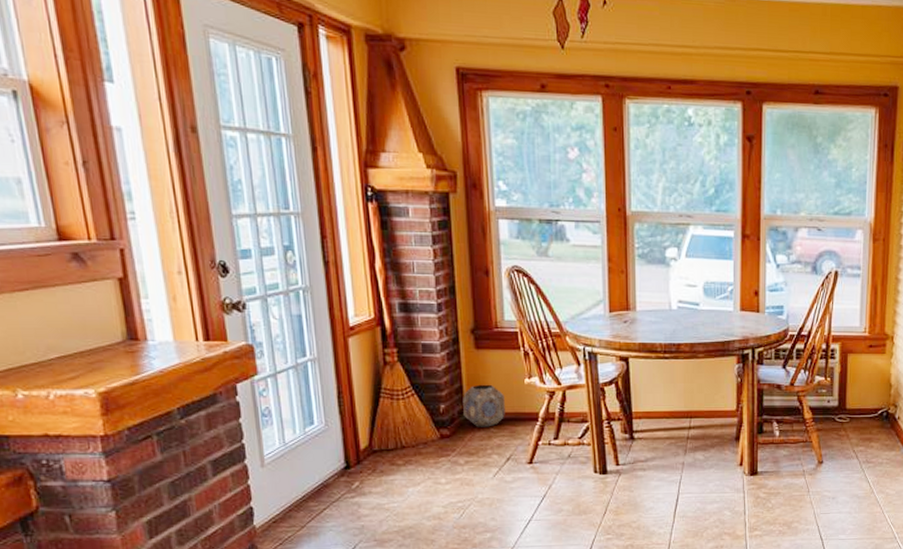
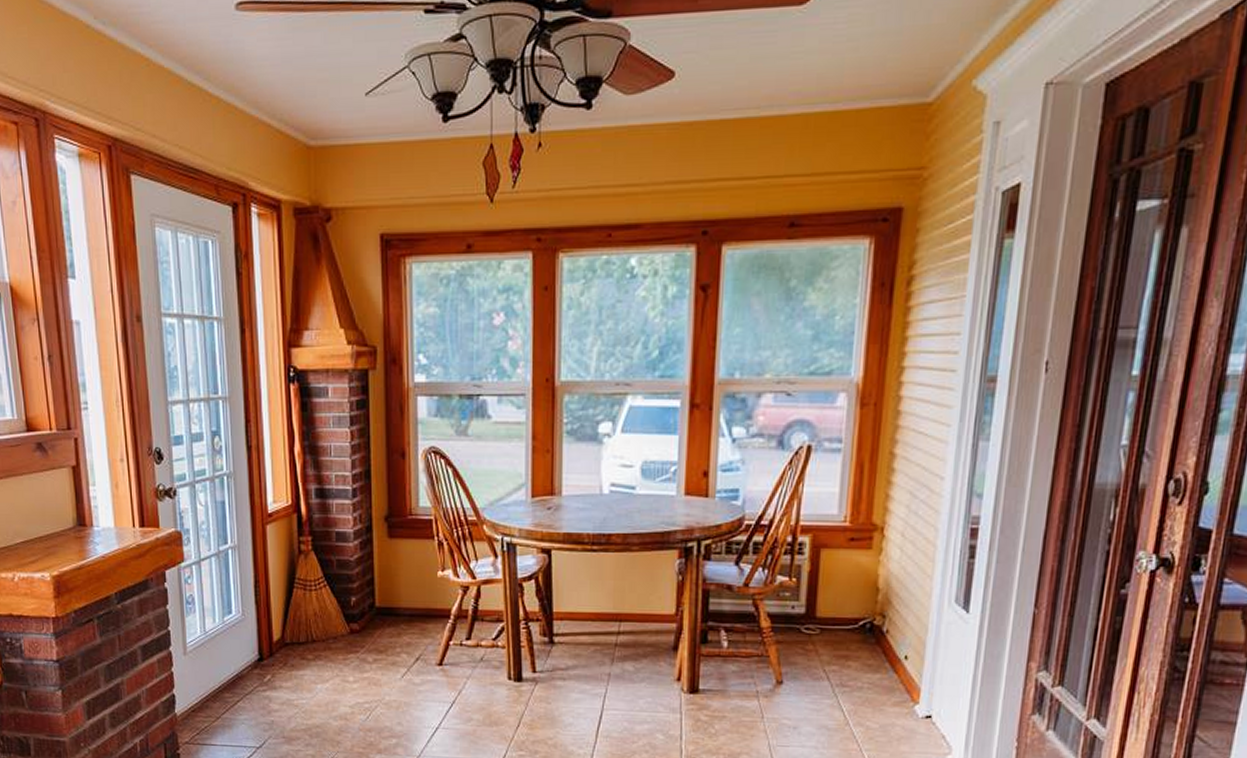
planter: present [463,384,505,427] -> none [374,576,416,623]

